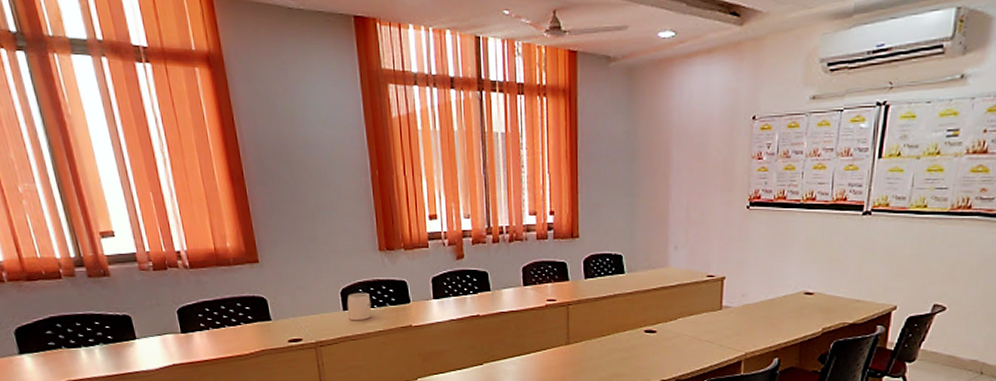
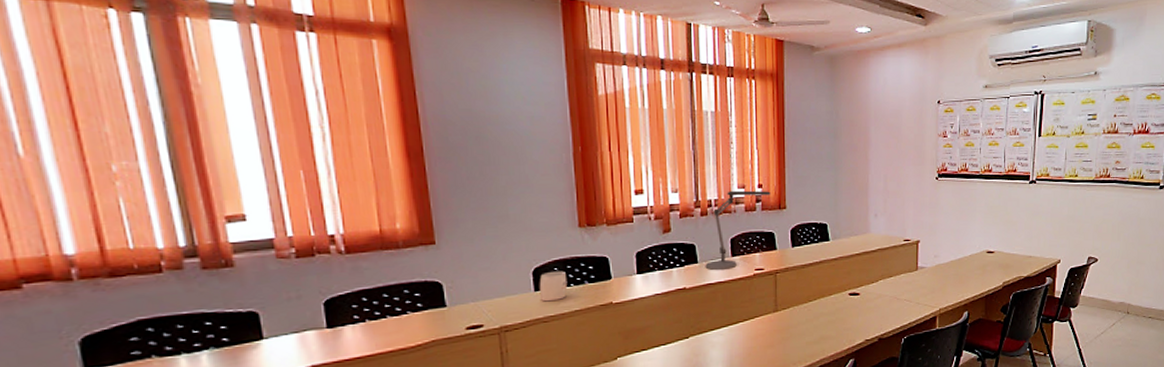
desk lamp: none [498,217,563,300] -> present [706,190,771,271]

